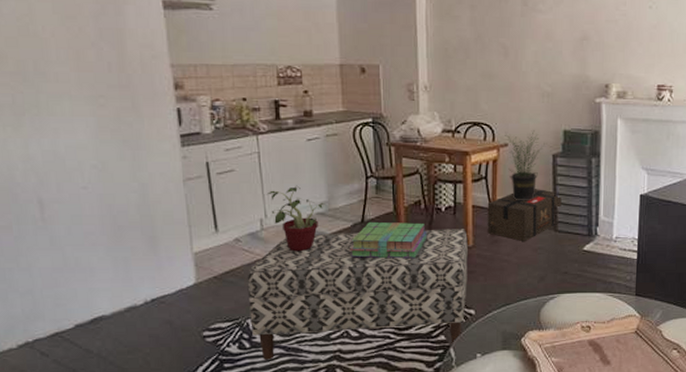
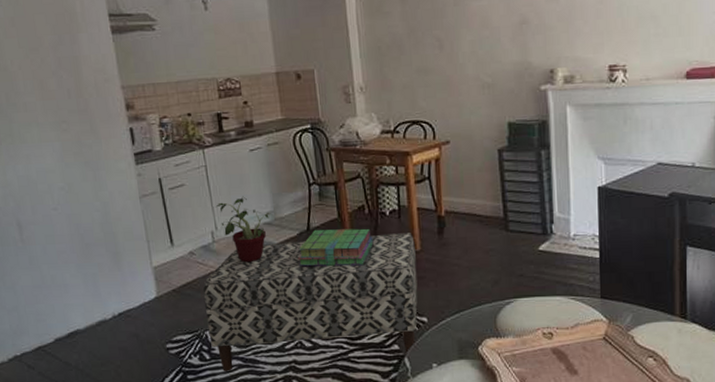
cardboard box: present [487,189,562,242] -> none [432,186,511,244]
potted plant: present [505,130,547,201] -> none [446,125,492,201]

